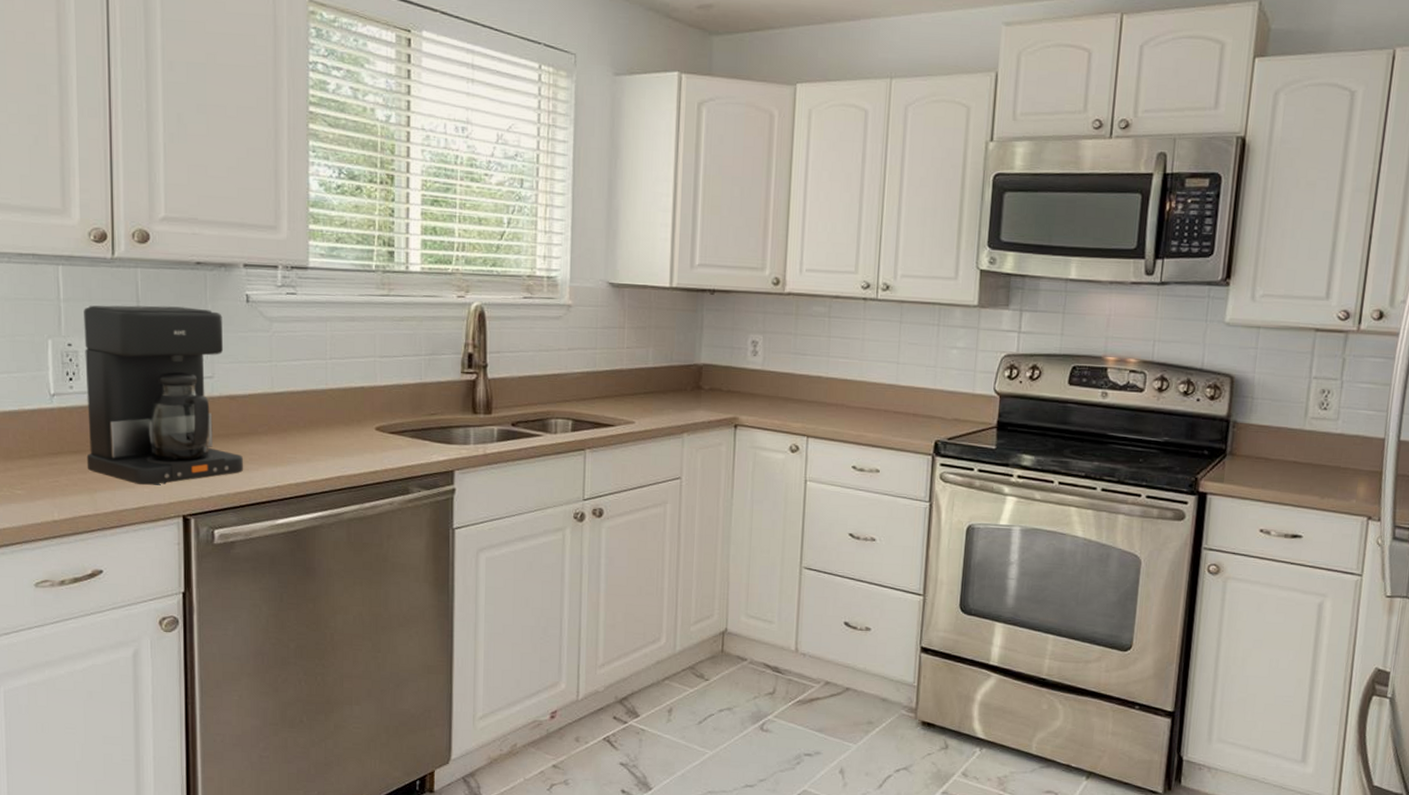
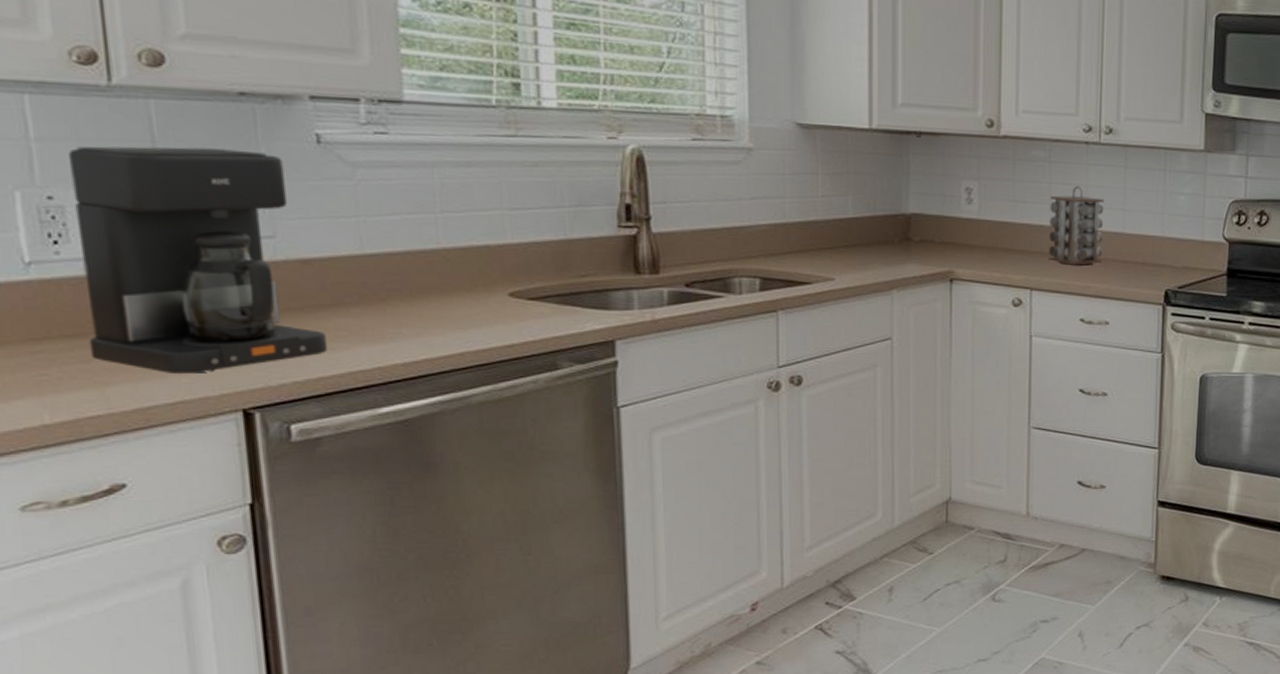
spice rack: none [825,340,880,415] -> present [1049,186,1105,266]

